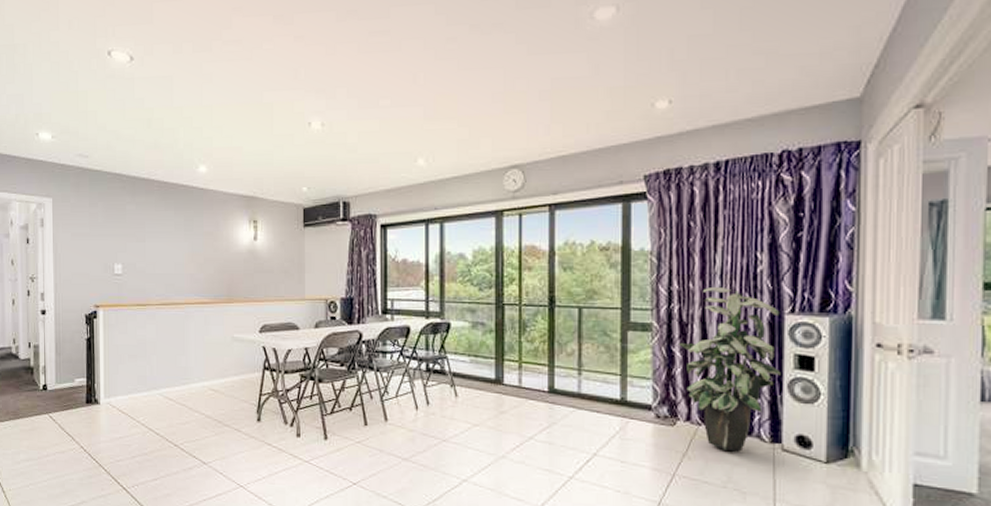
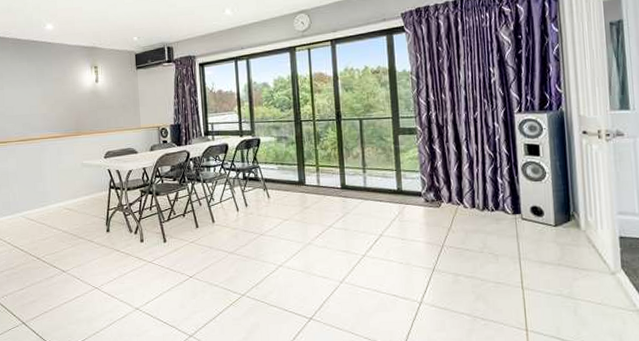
indoor plant: present [678,286,781,451] -> none [437,95,516,223]

